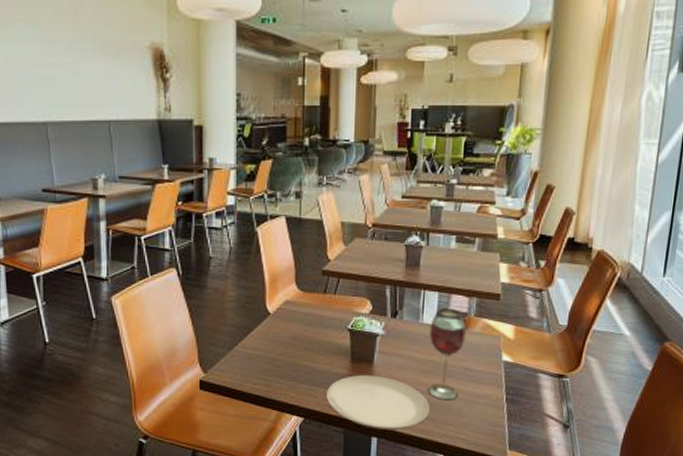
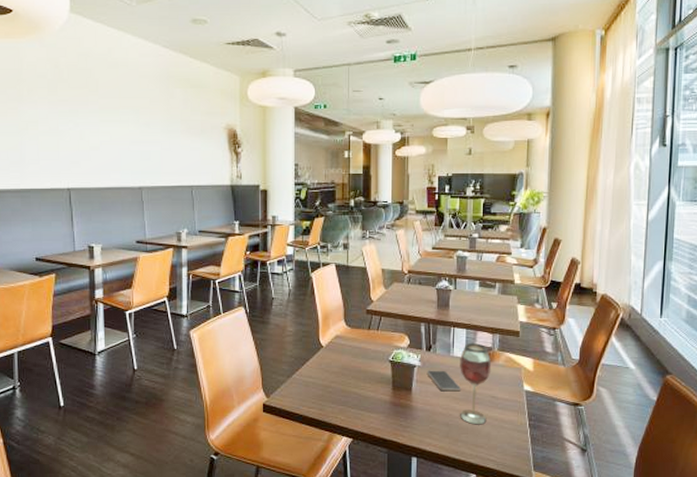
plate: present [326,375,430,430] -> none [372,401,462,451]
mobile phone: none [391,339,430,364] -> present [426,370,461,392]

